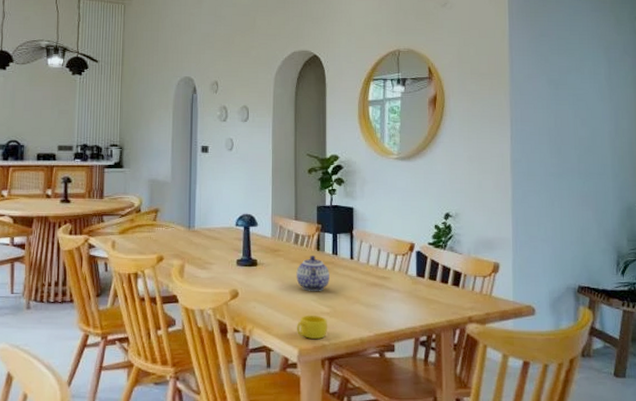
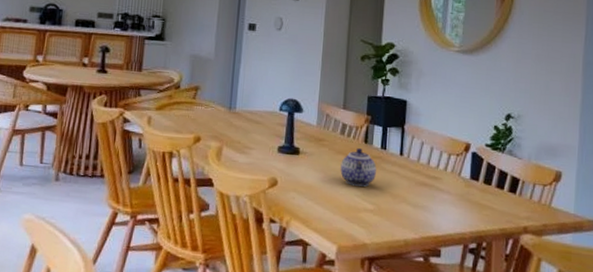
cup: present [296,315,327,339] -> none [336,210,370,237]

